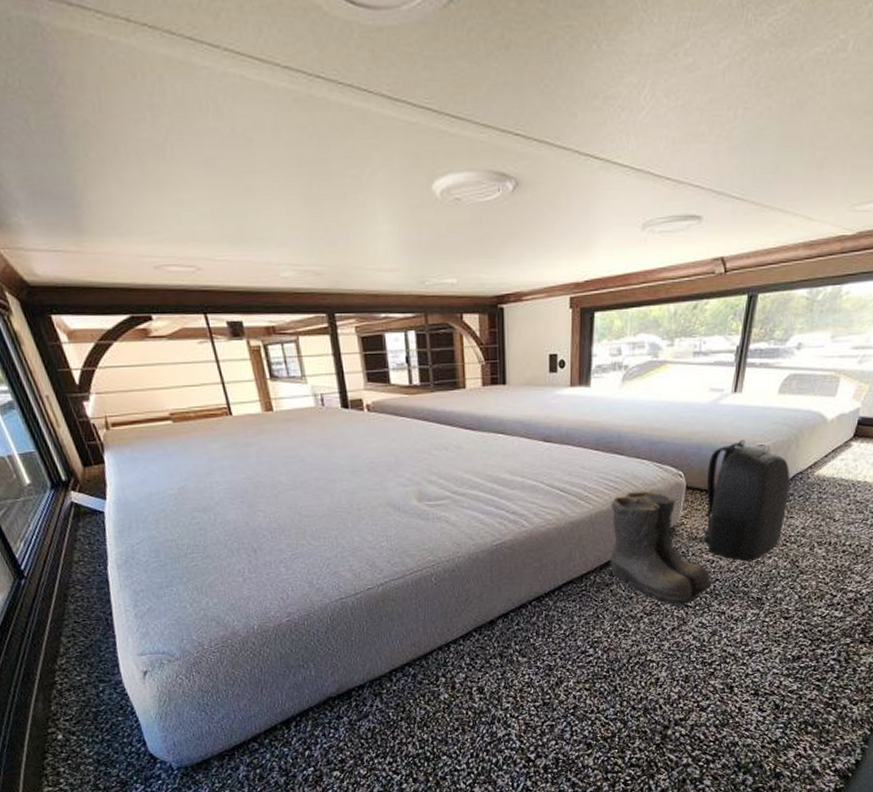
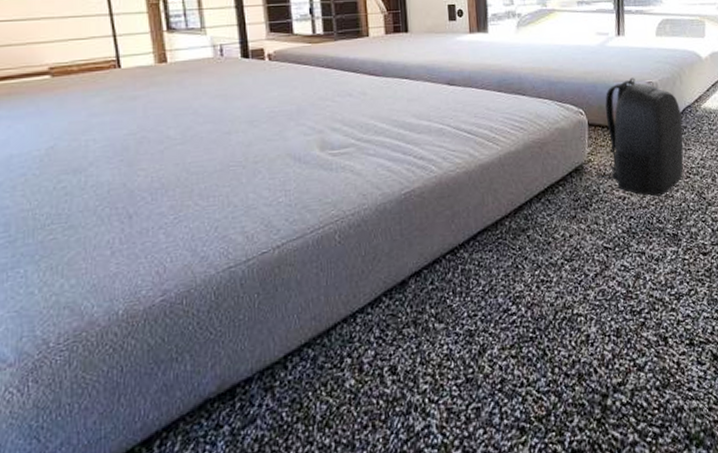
boots: present [610,490,714,607] -> none [518,129,629,250]

